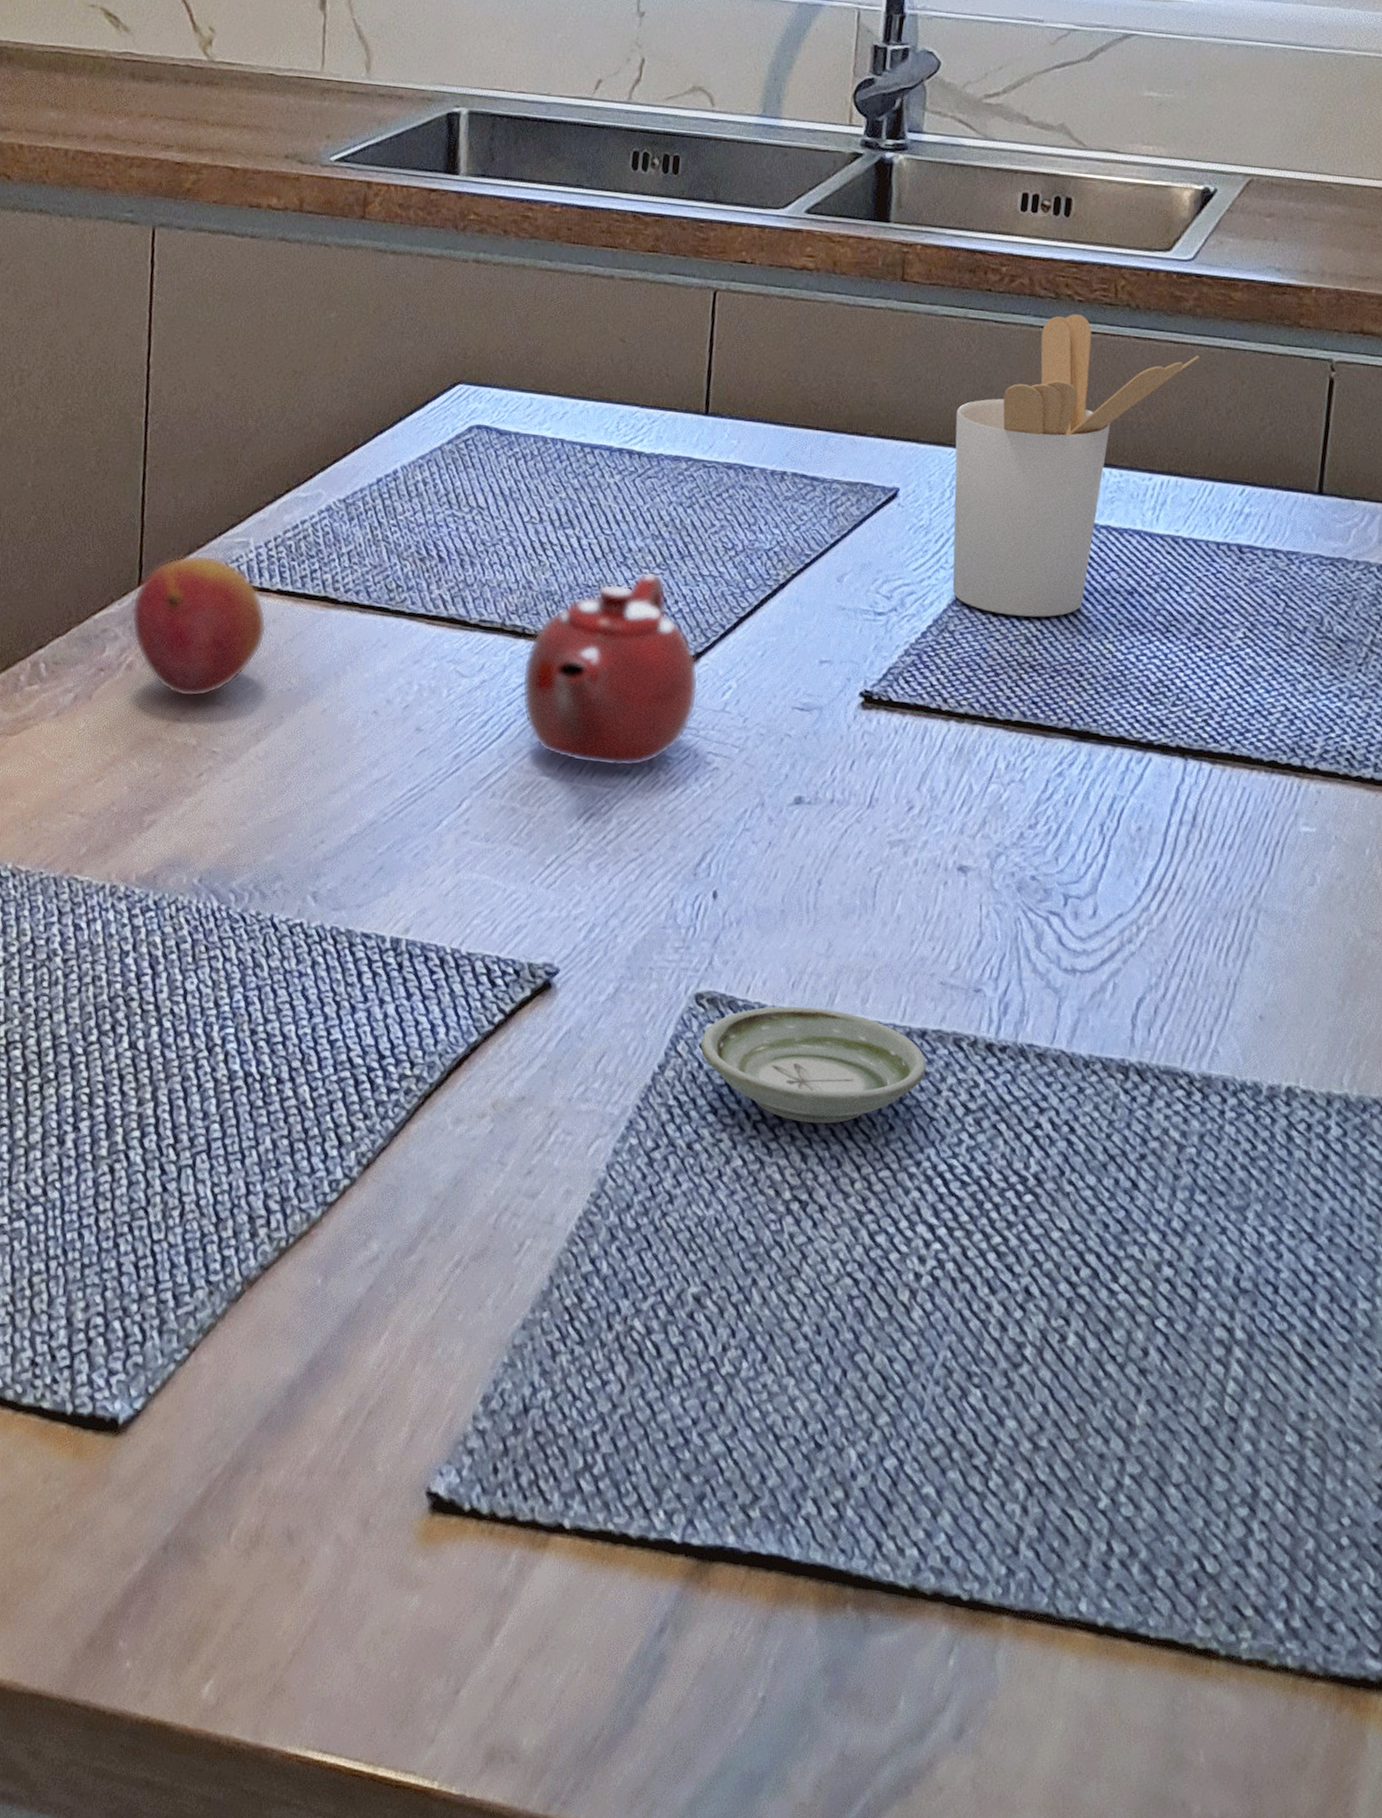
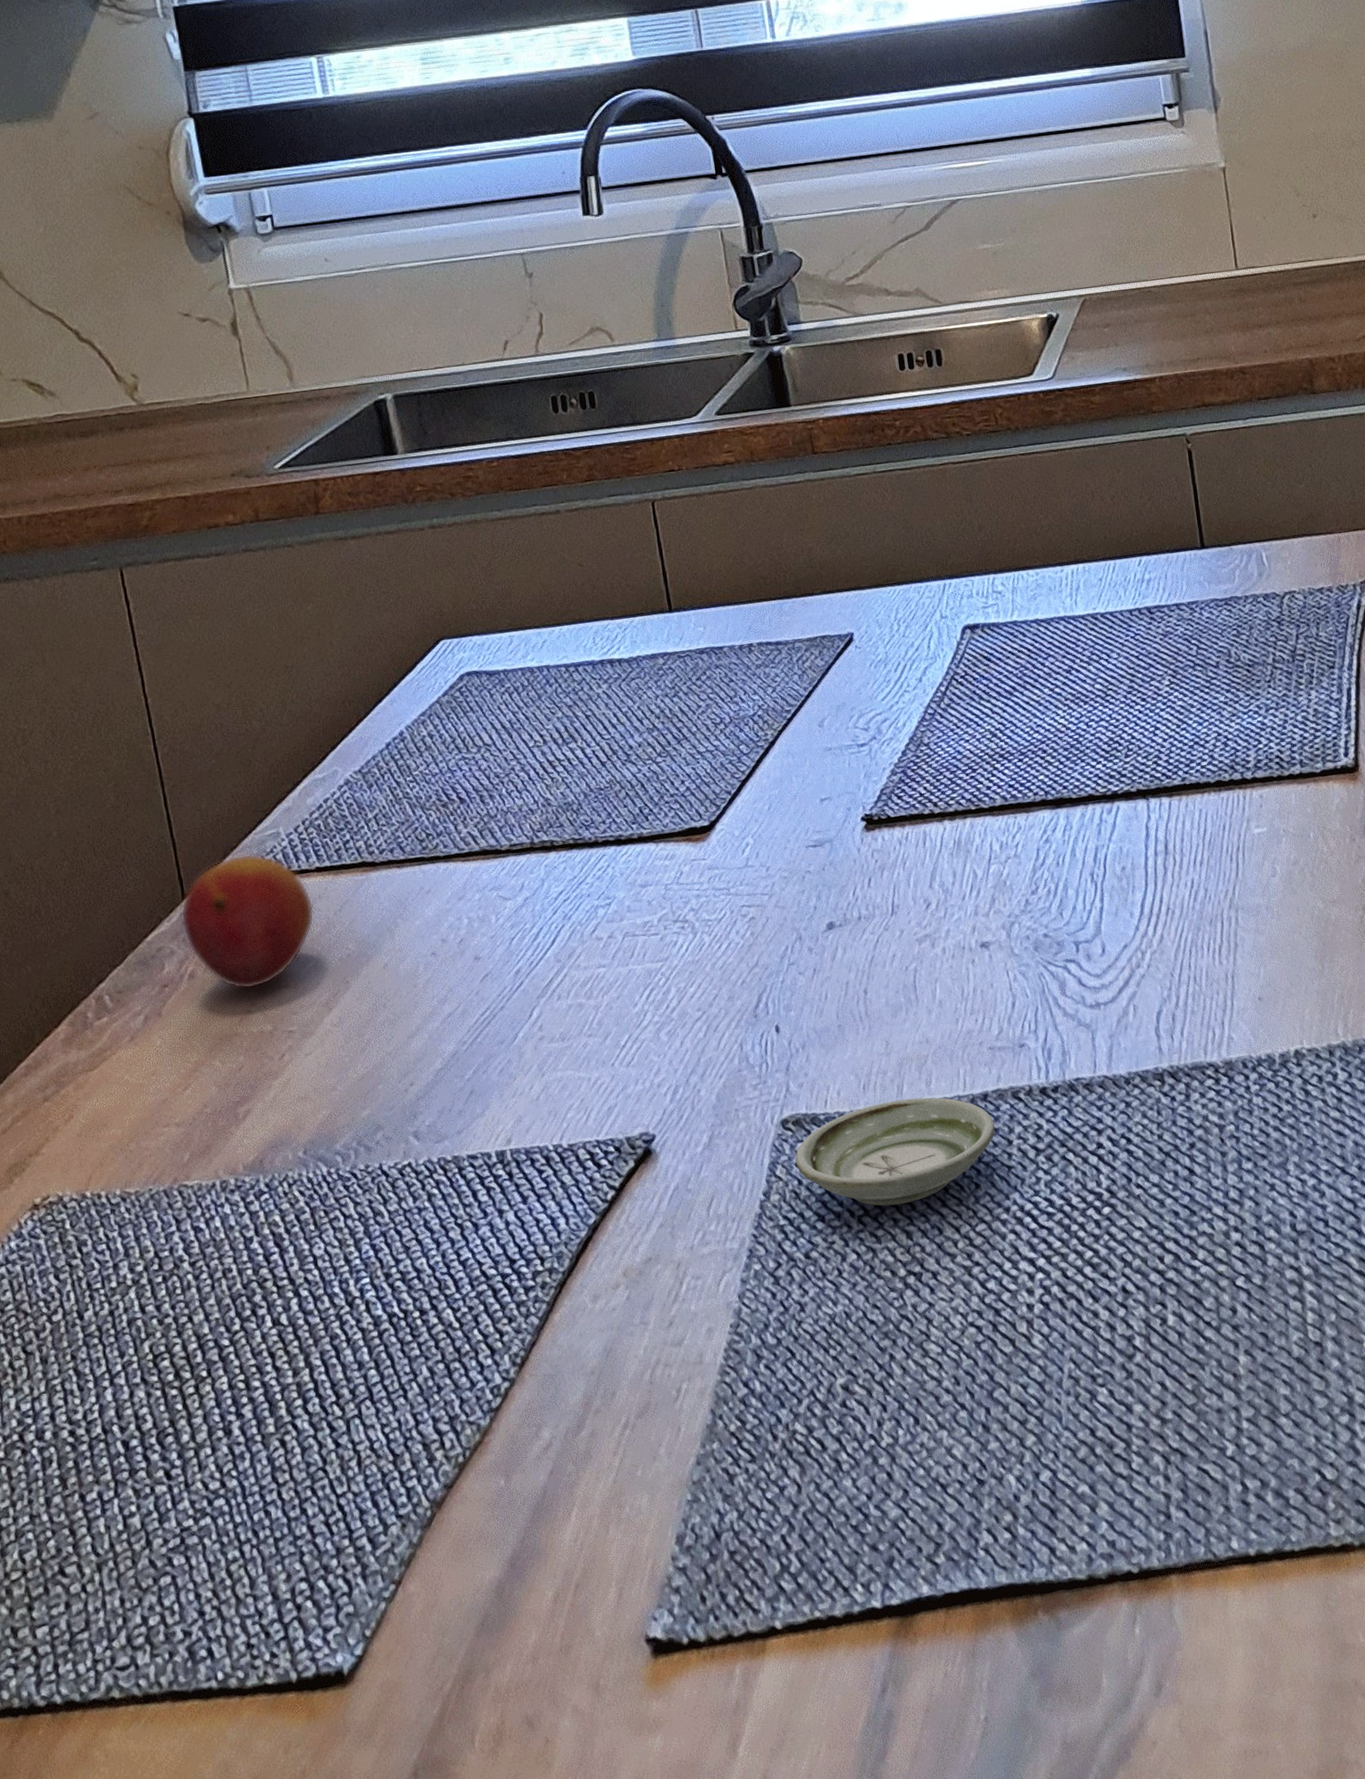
teapot: present [521,571,699,768] -> none [558,760,722,948]
utensil holder: present [952,313,1200,618] -> none [886,446,1078,719]

